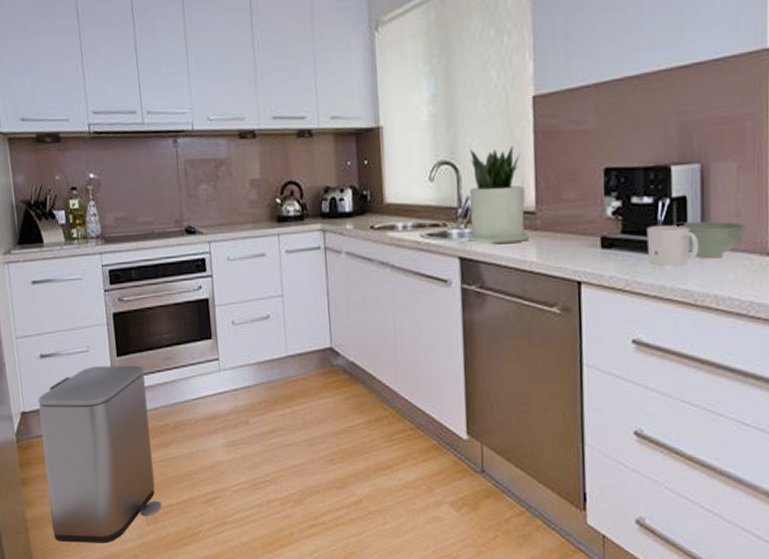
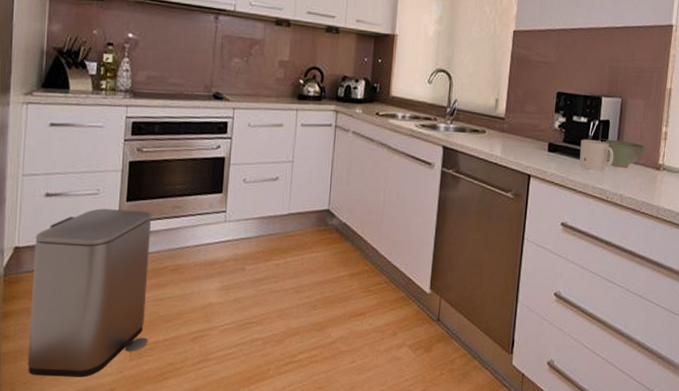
planter: present [466,145,531,245] -> none [451,63,499,140]

